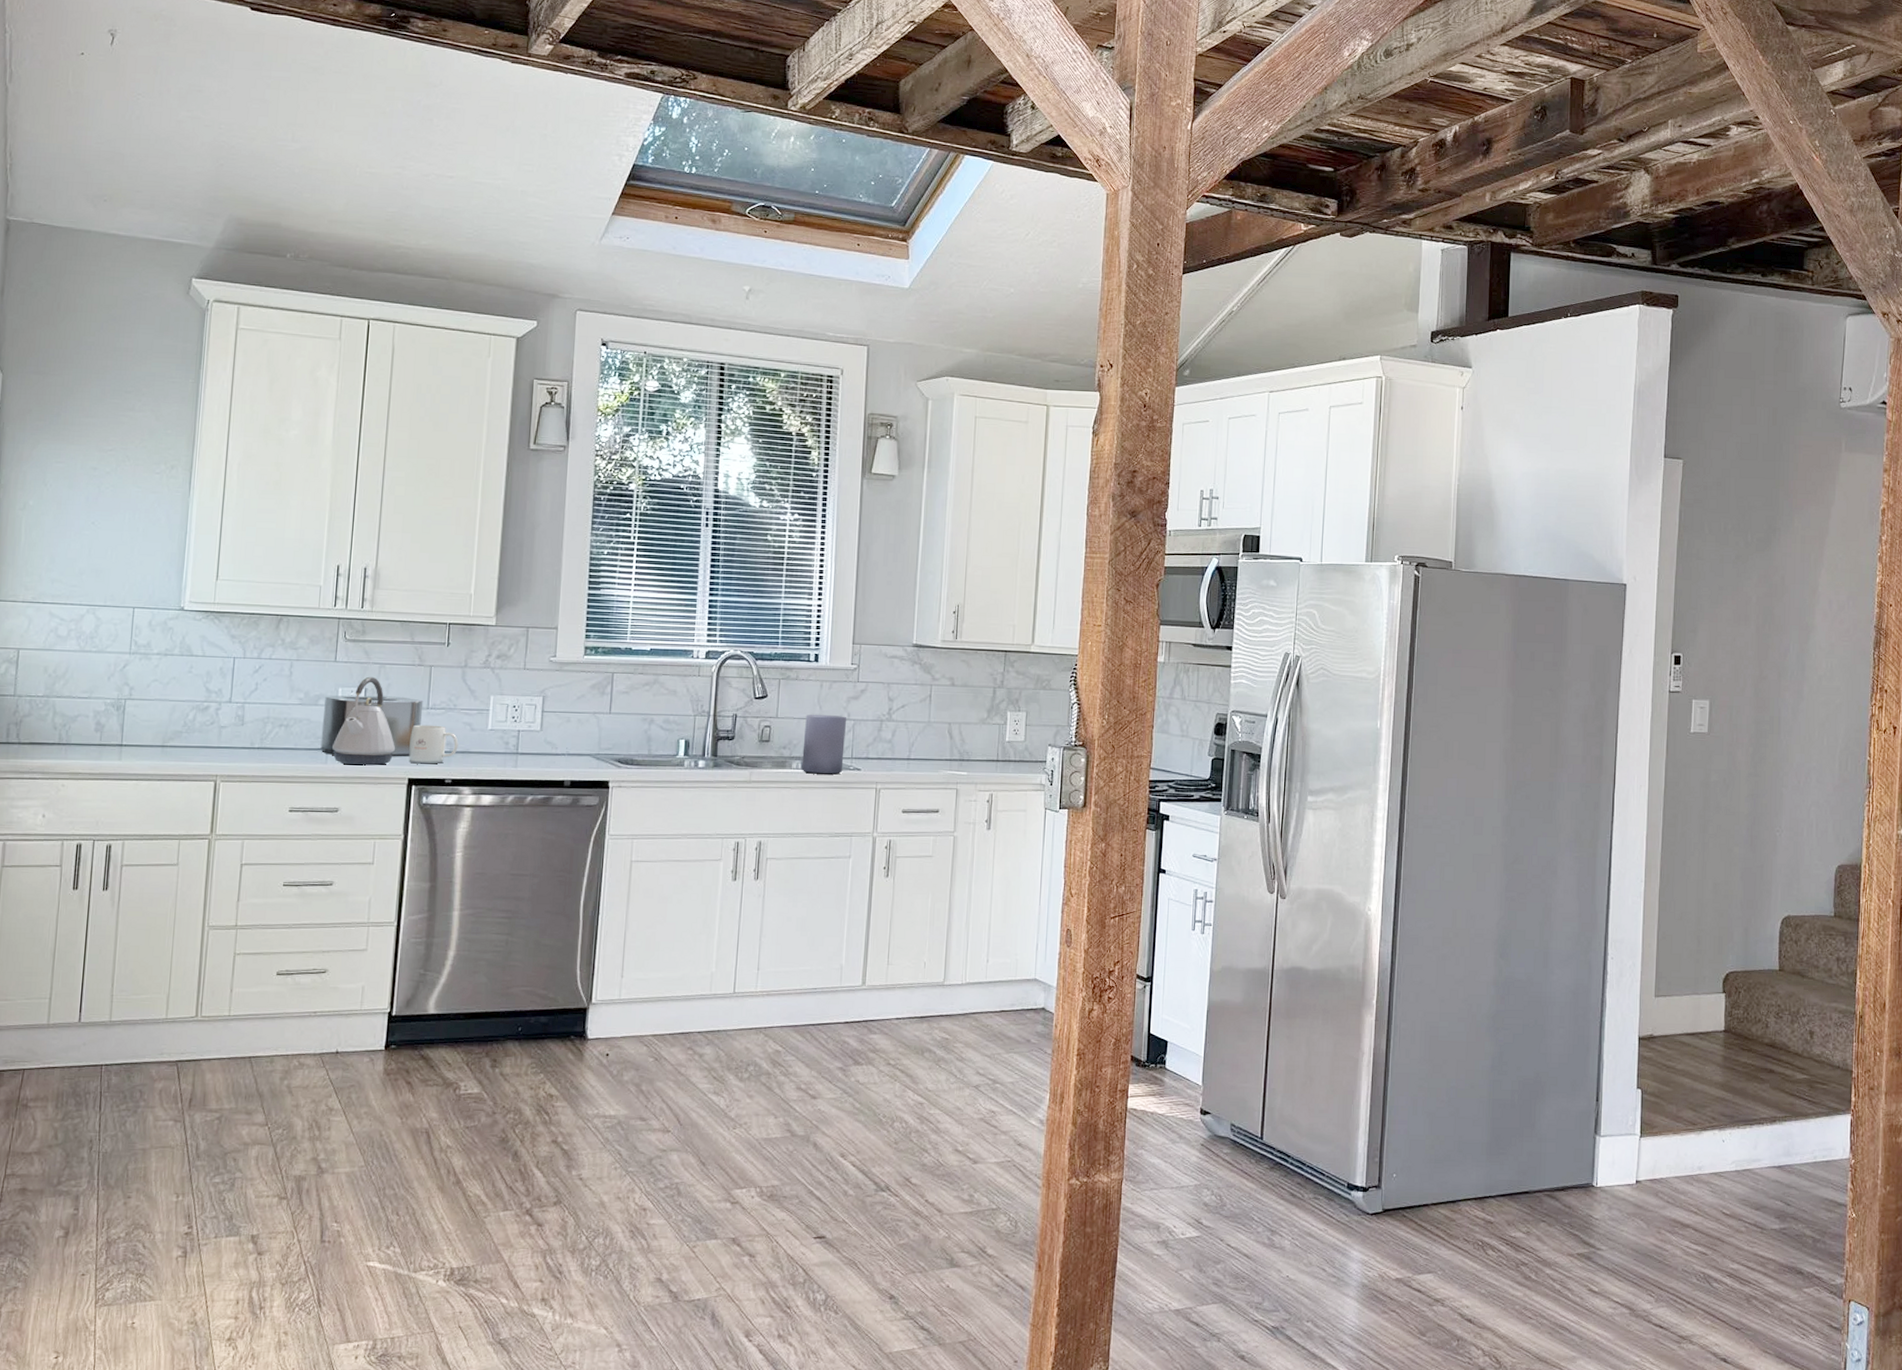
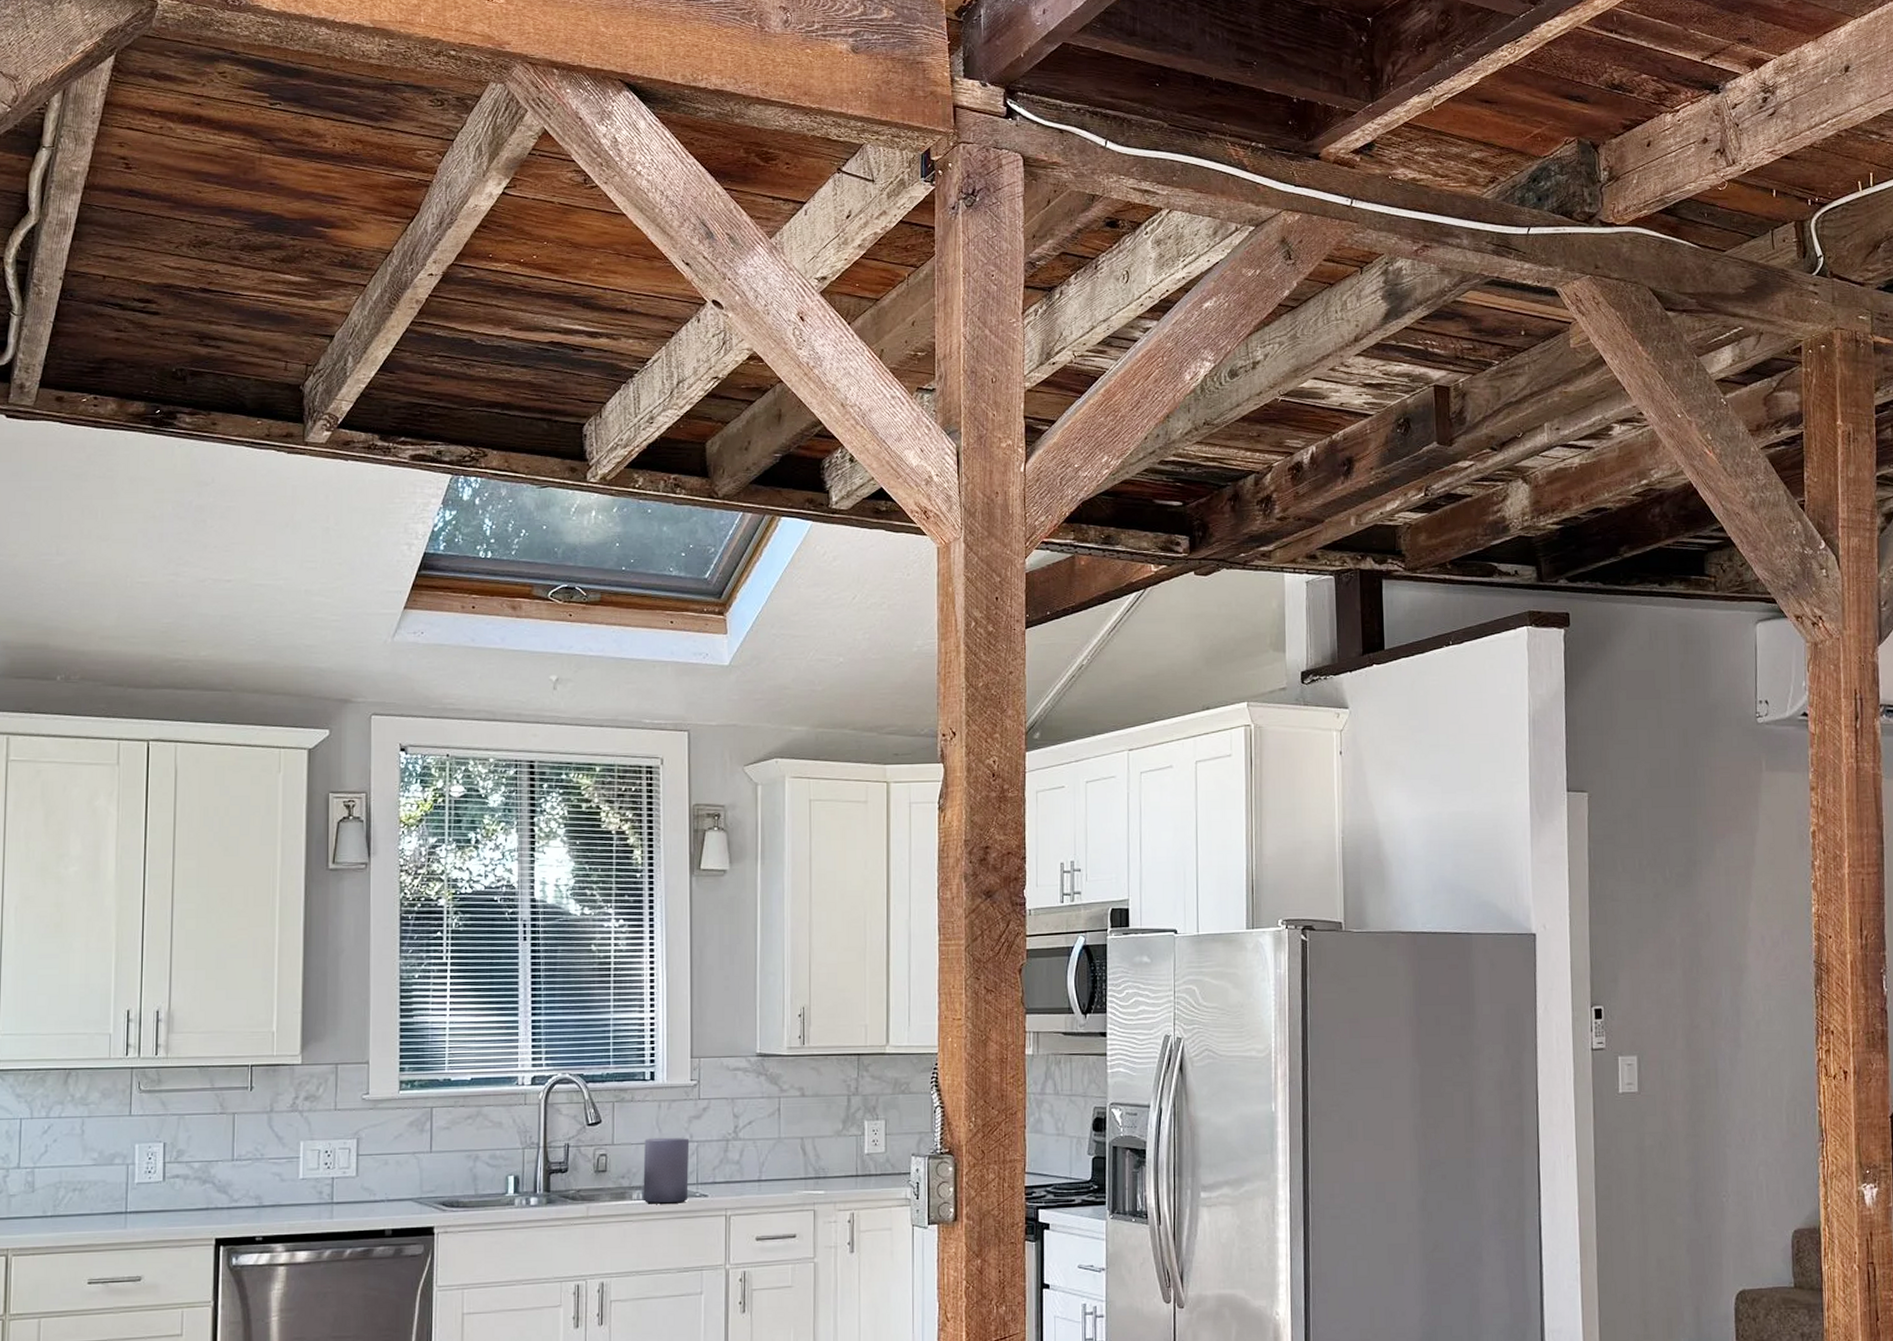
toaster: present [320,695,424,758] -> none [118,1149,228,1218]
kettle: present [332,676,396,766] -> none [132,1129,200,1228]
mug: present [409,724,459,765] -> none [215,1178,268,1222]

